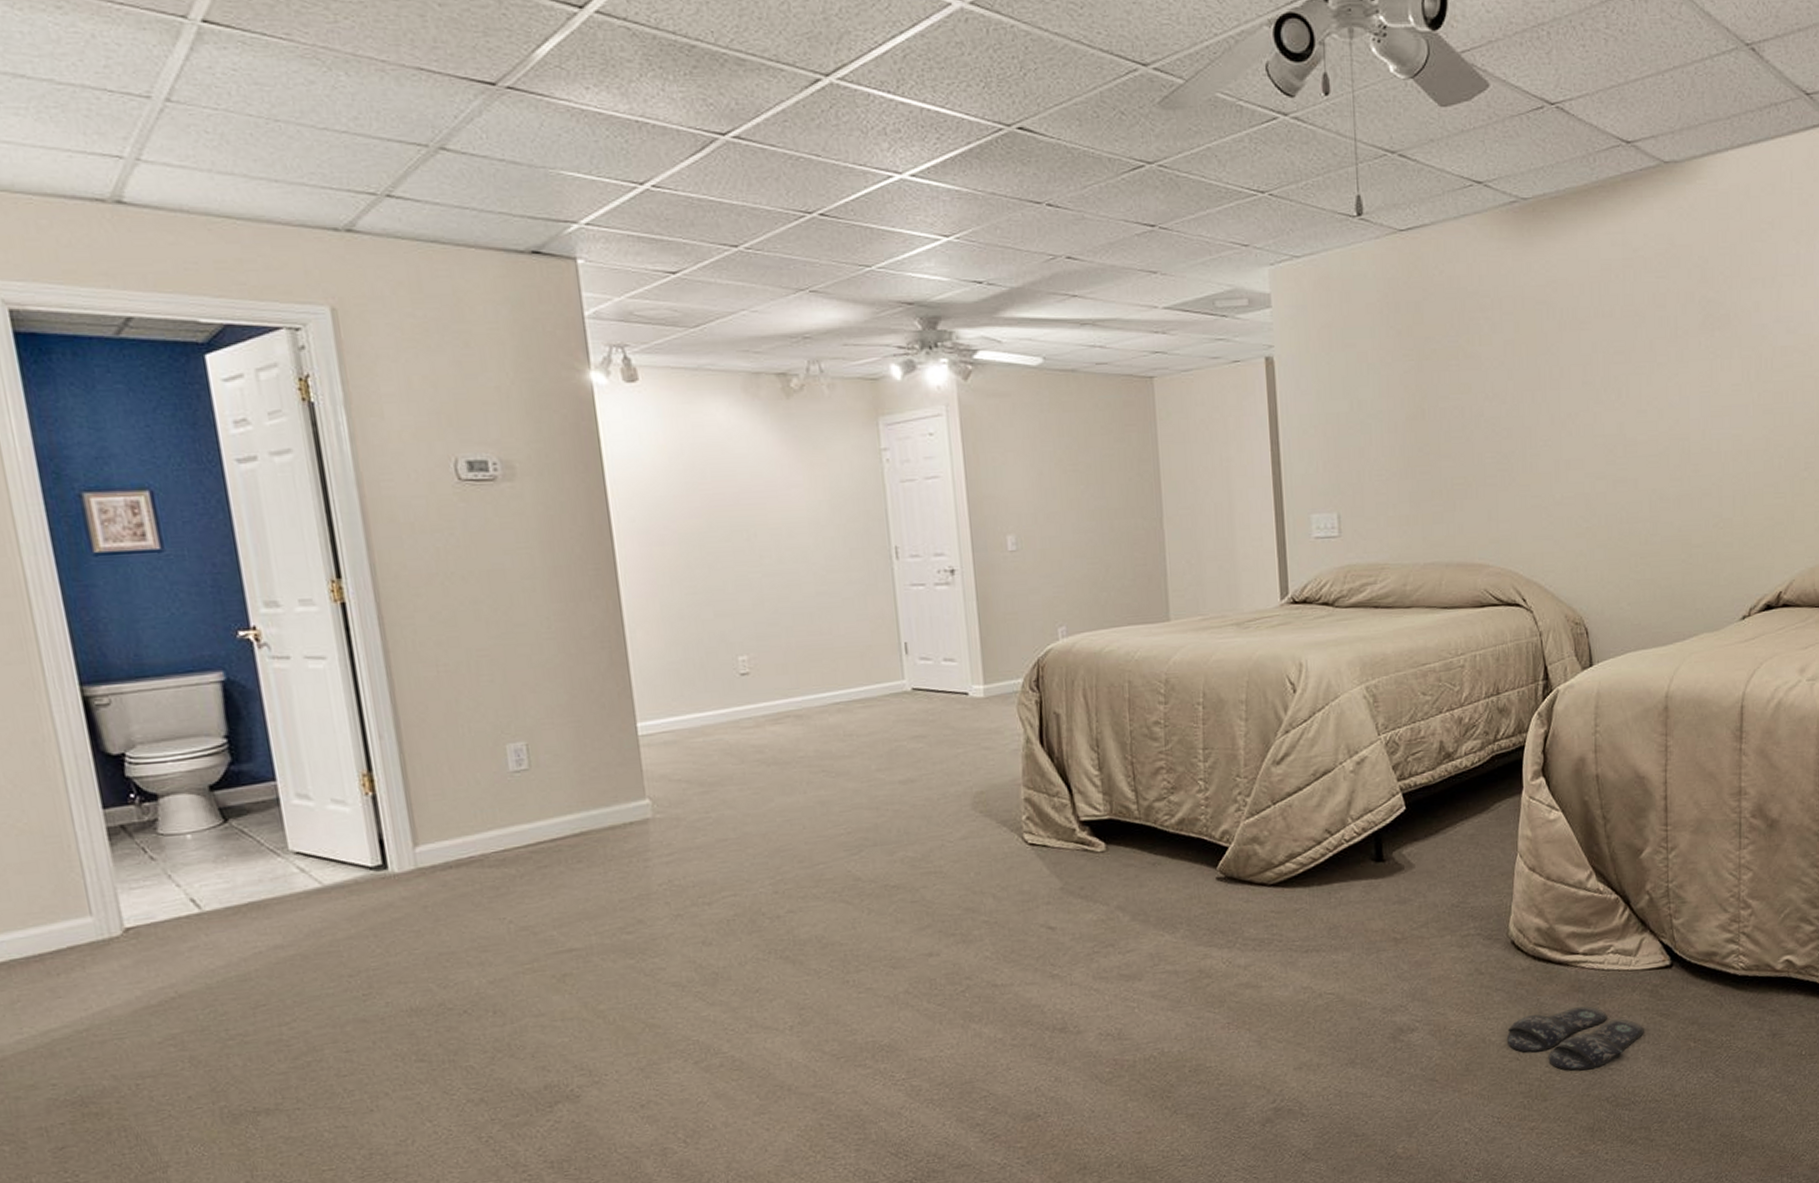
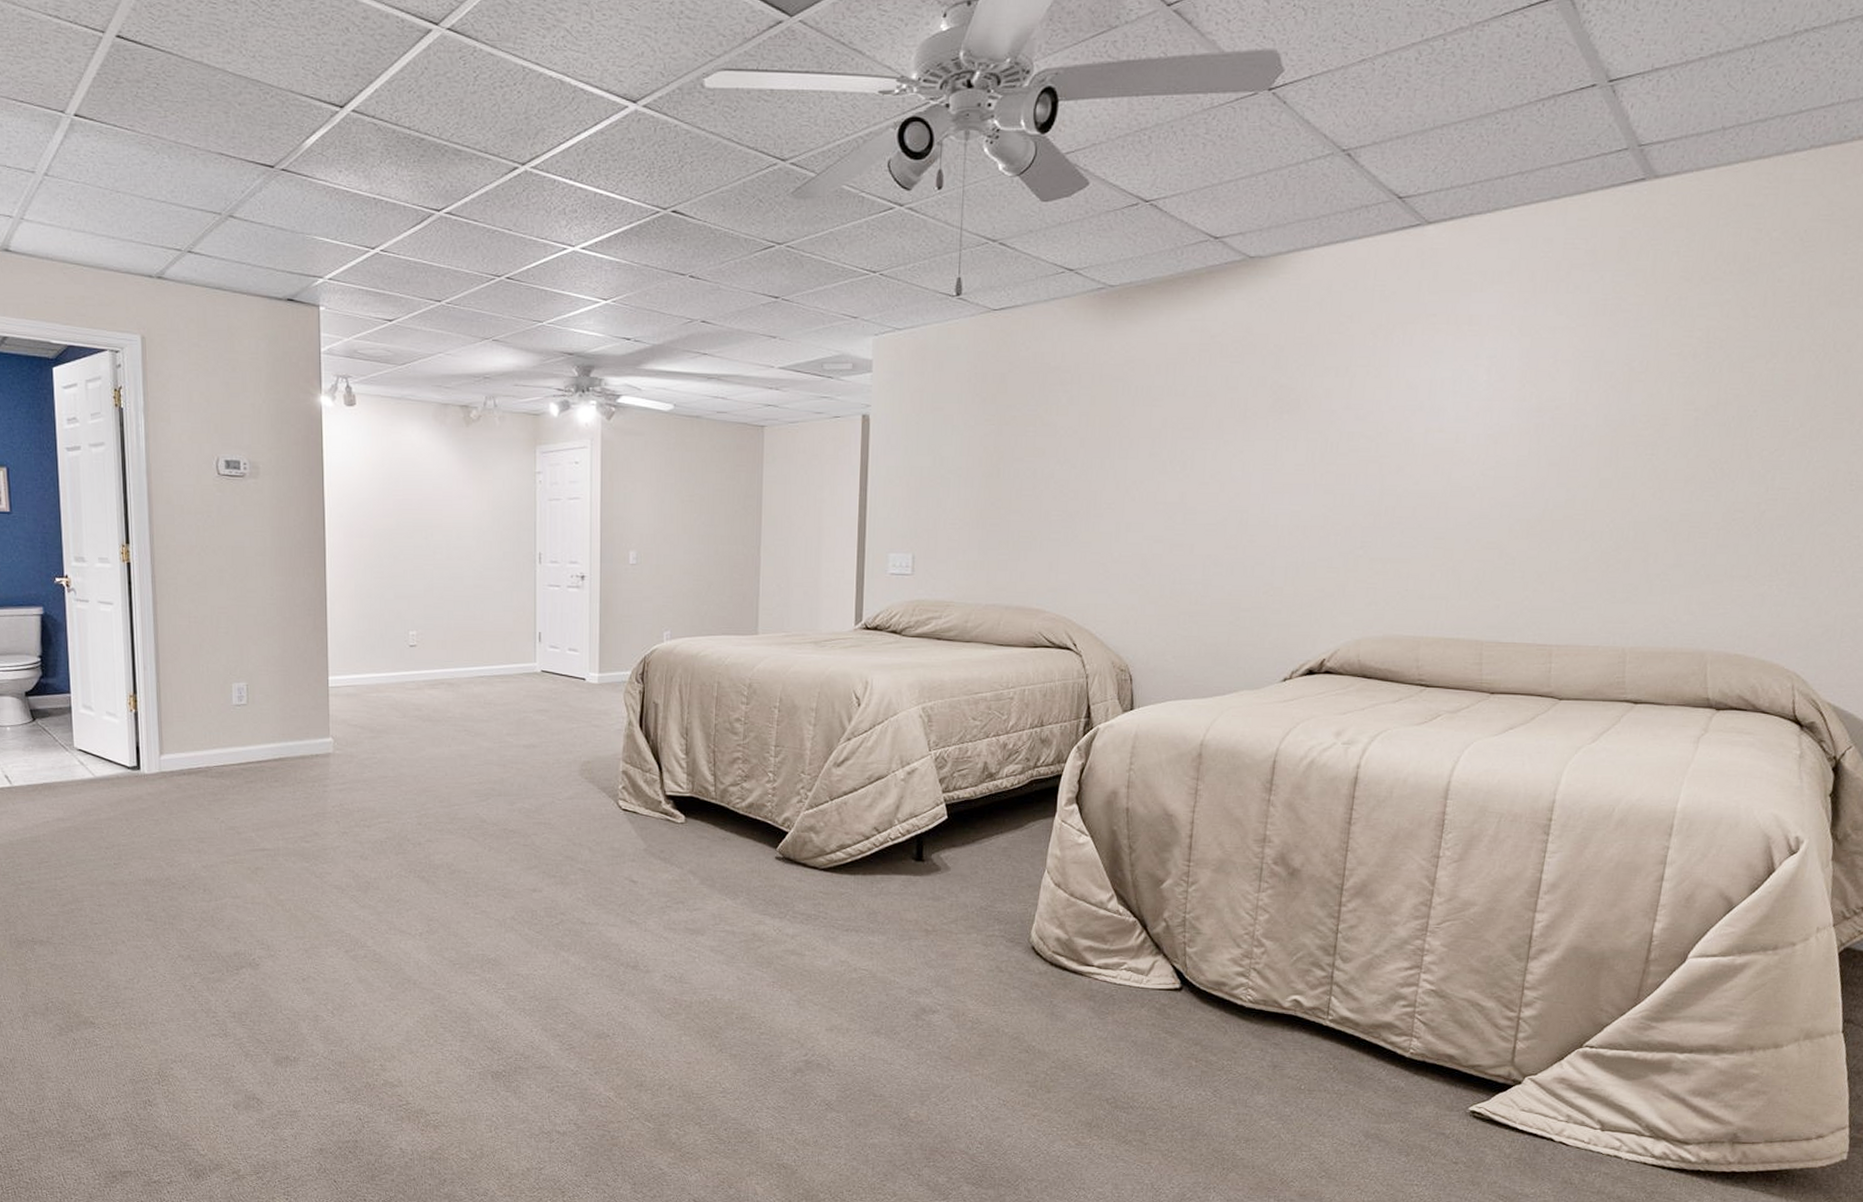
slippers: present [1507,1006,1644,1071] -> none [1019,1014,1149,1071]

